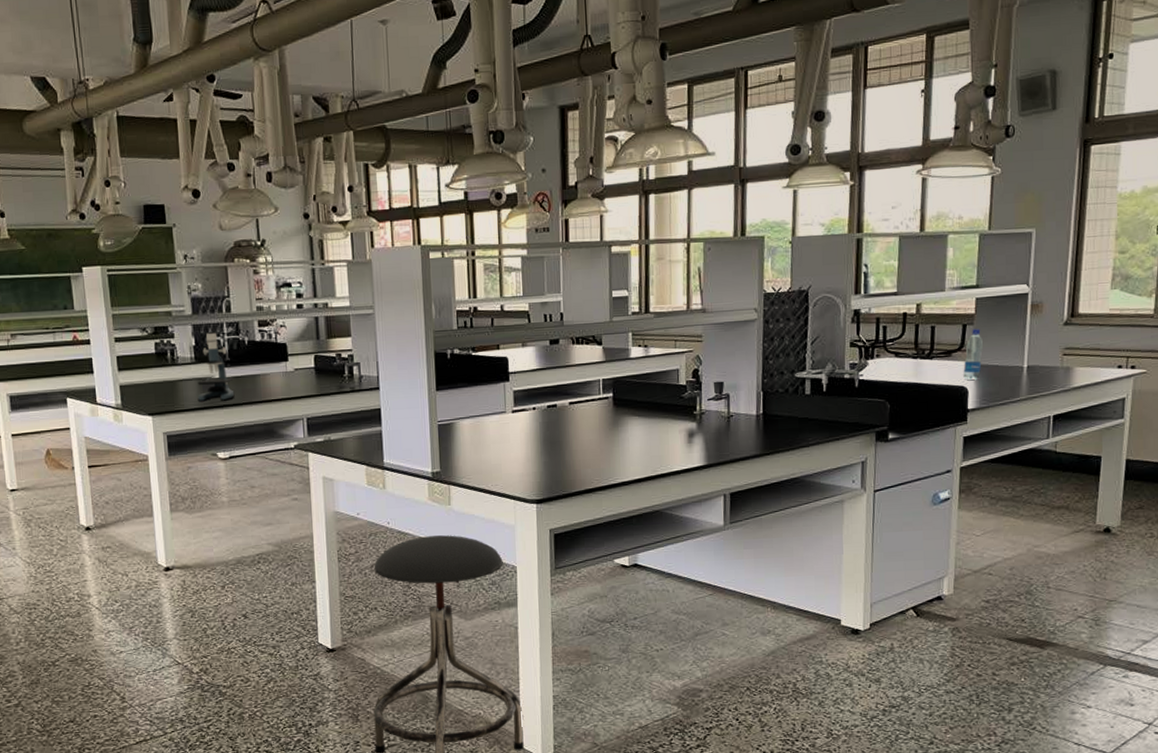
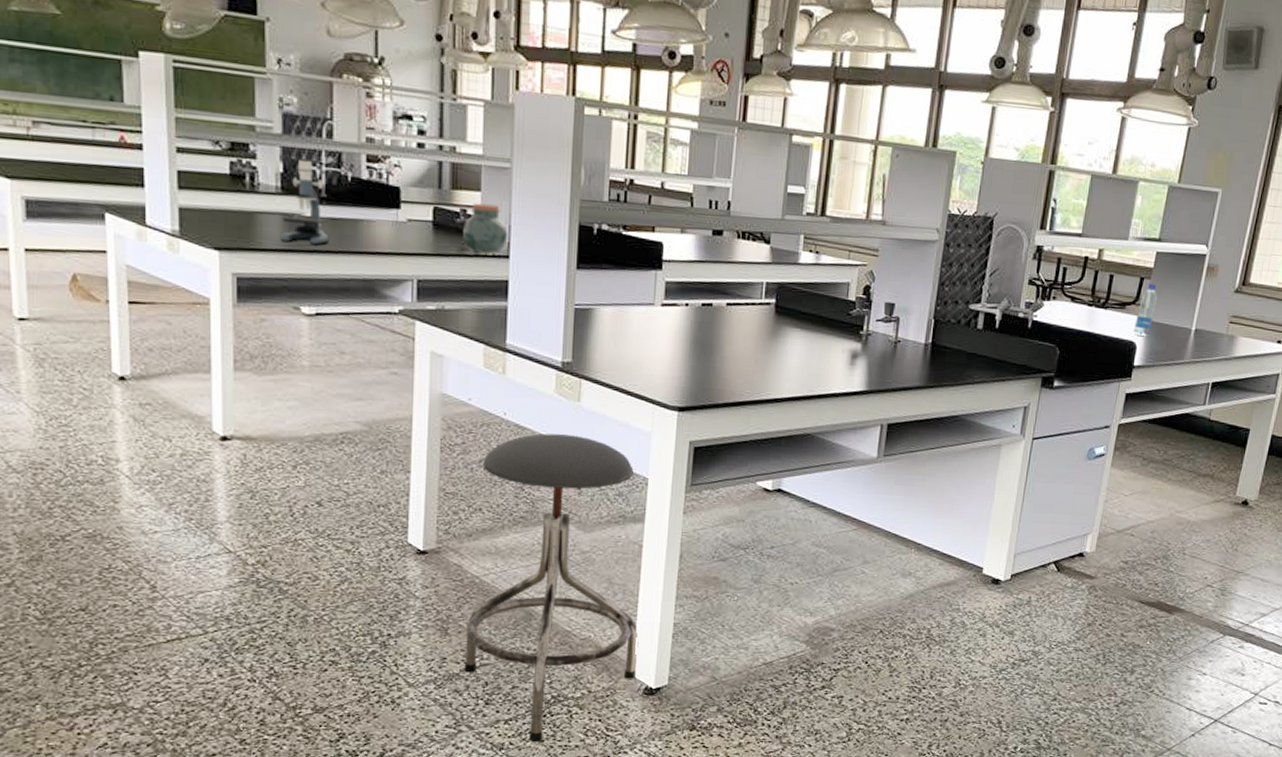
jar: none [340,346,377,389] -> present [463,203,508,255]

